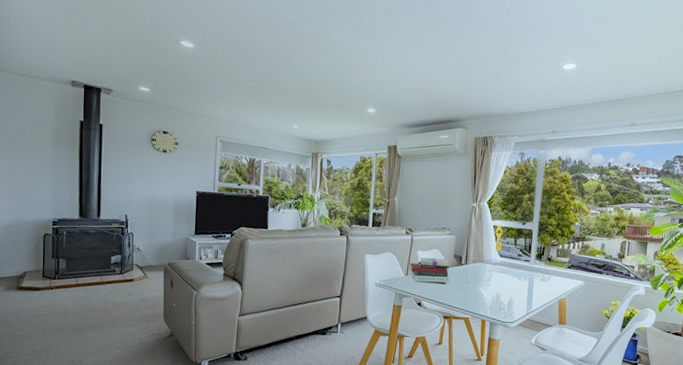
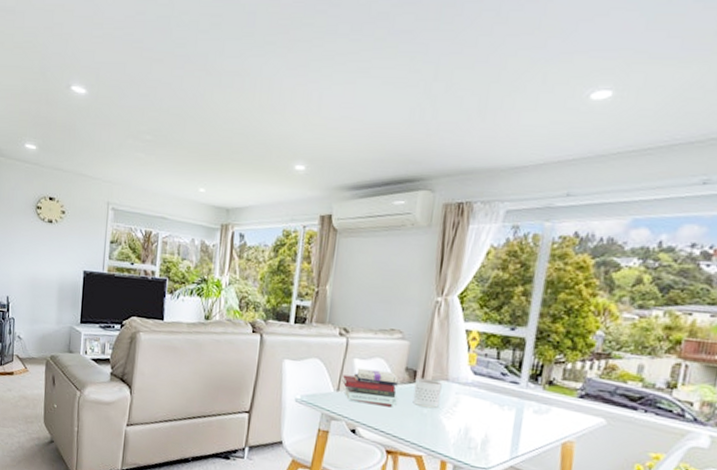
mug: none [460,261,480,283] -> present [412,377,442,409]

